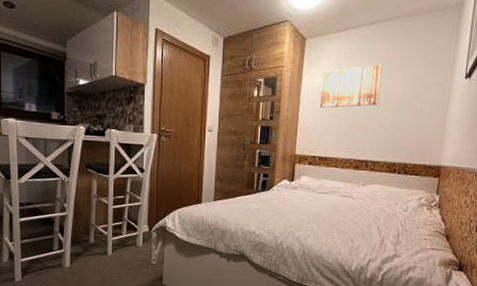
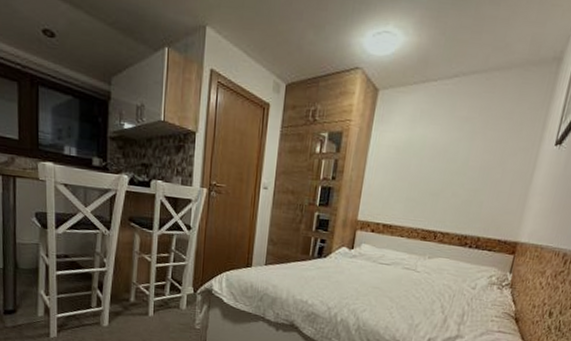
wall art: present [319,64,383,108] -> none [388,123,463,171]

